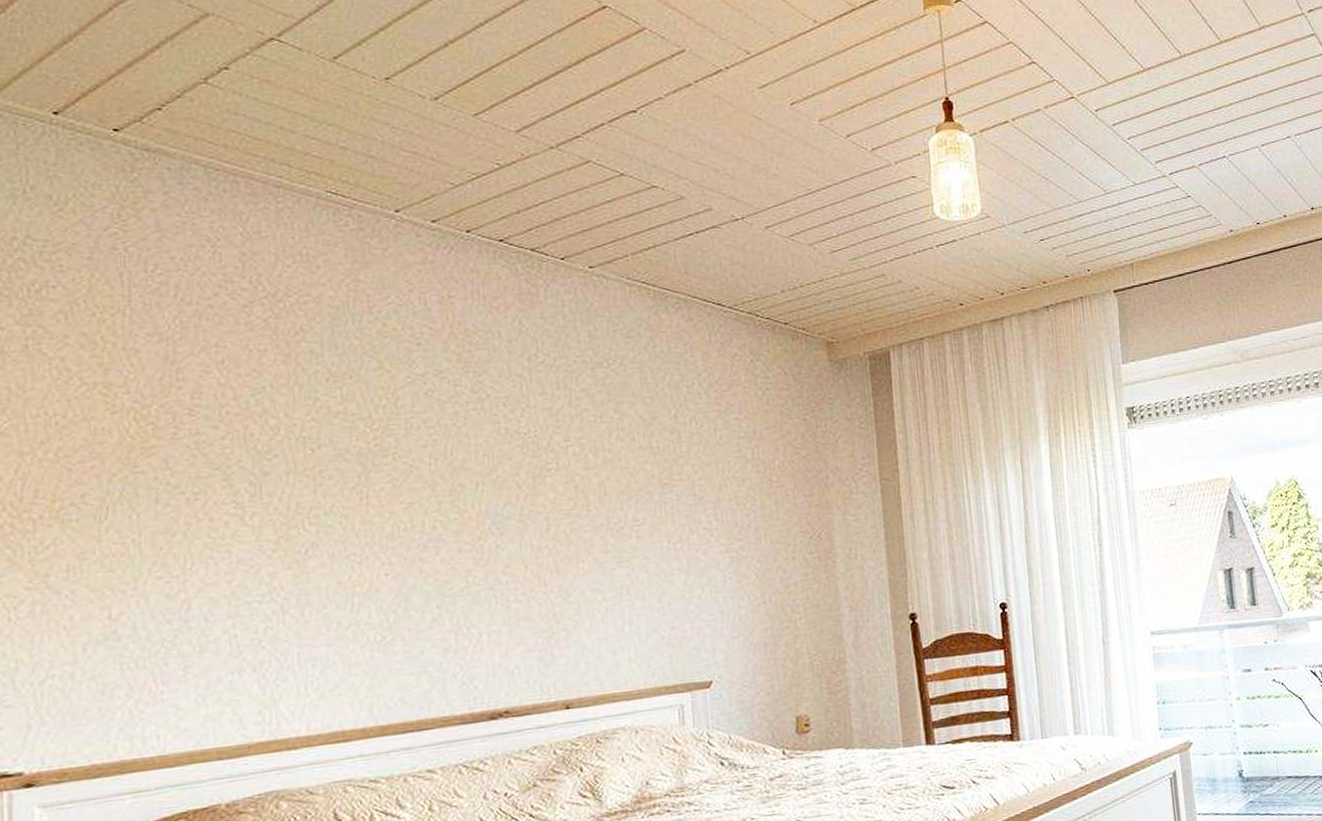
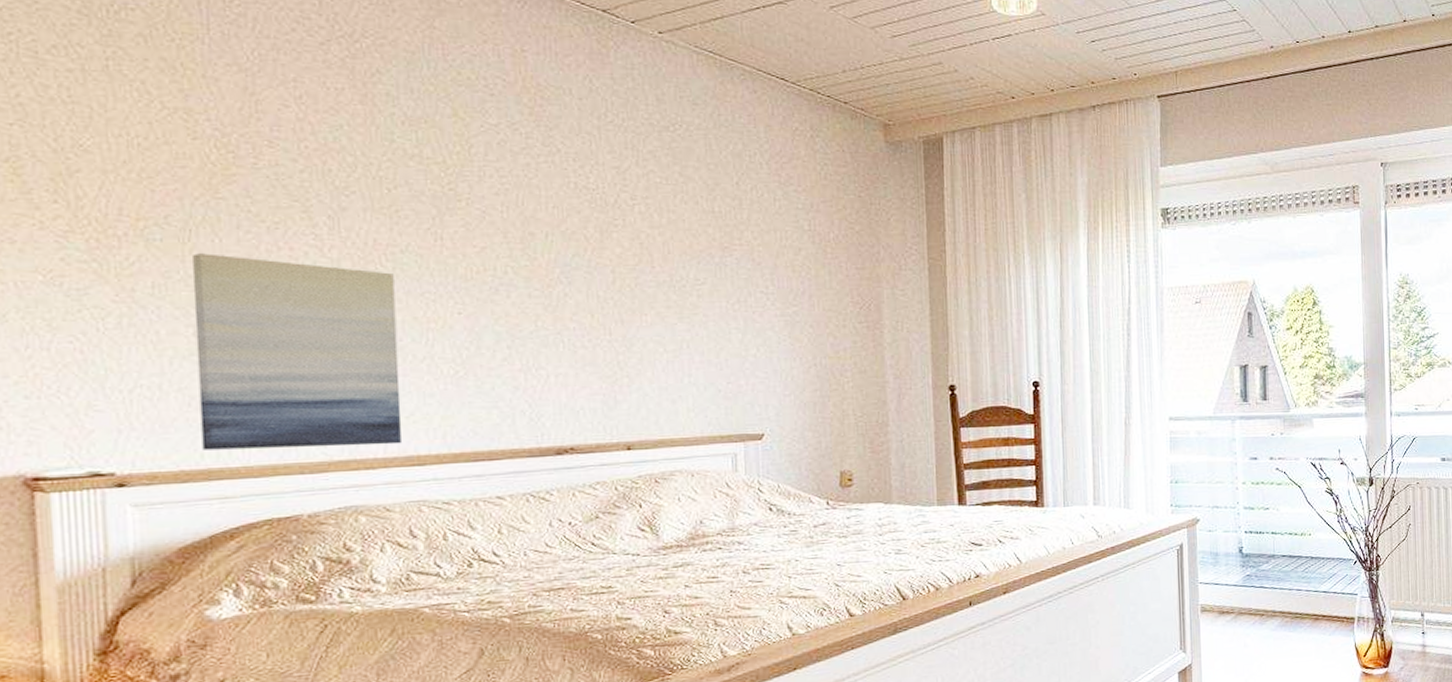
wall art: none [109,531,326,741] -> present [193,253,402,450]

